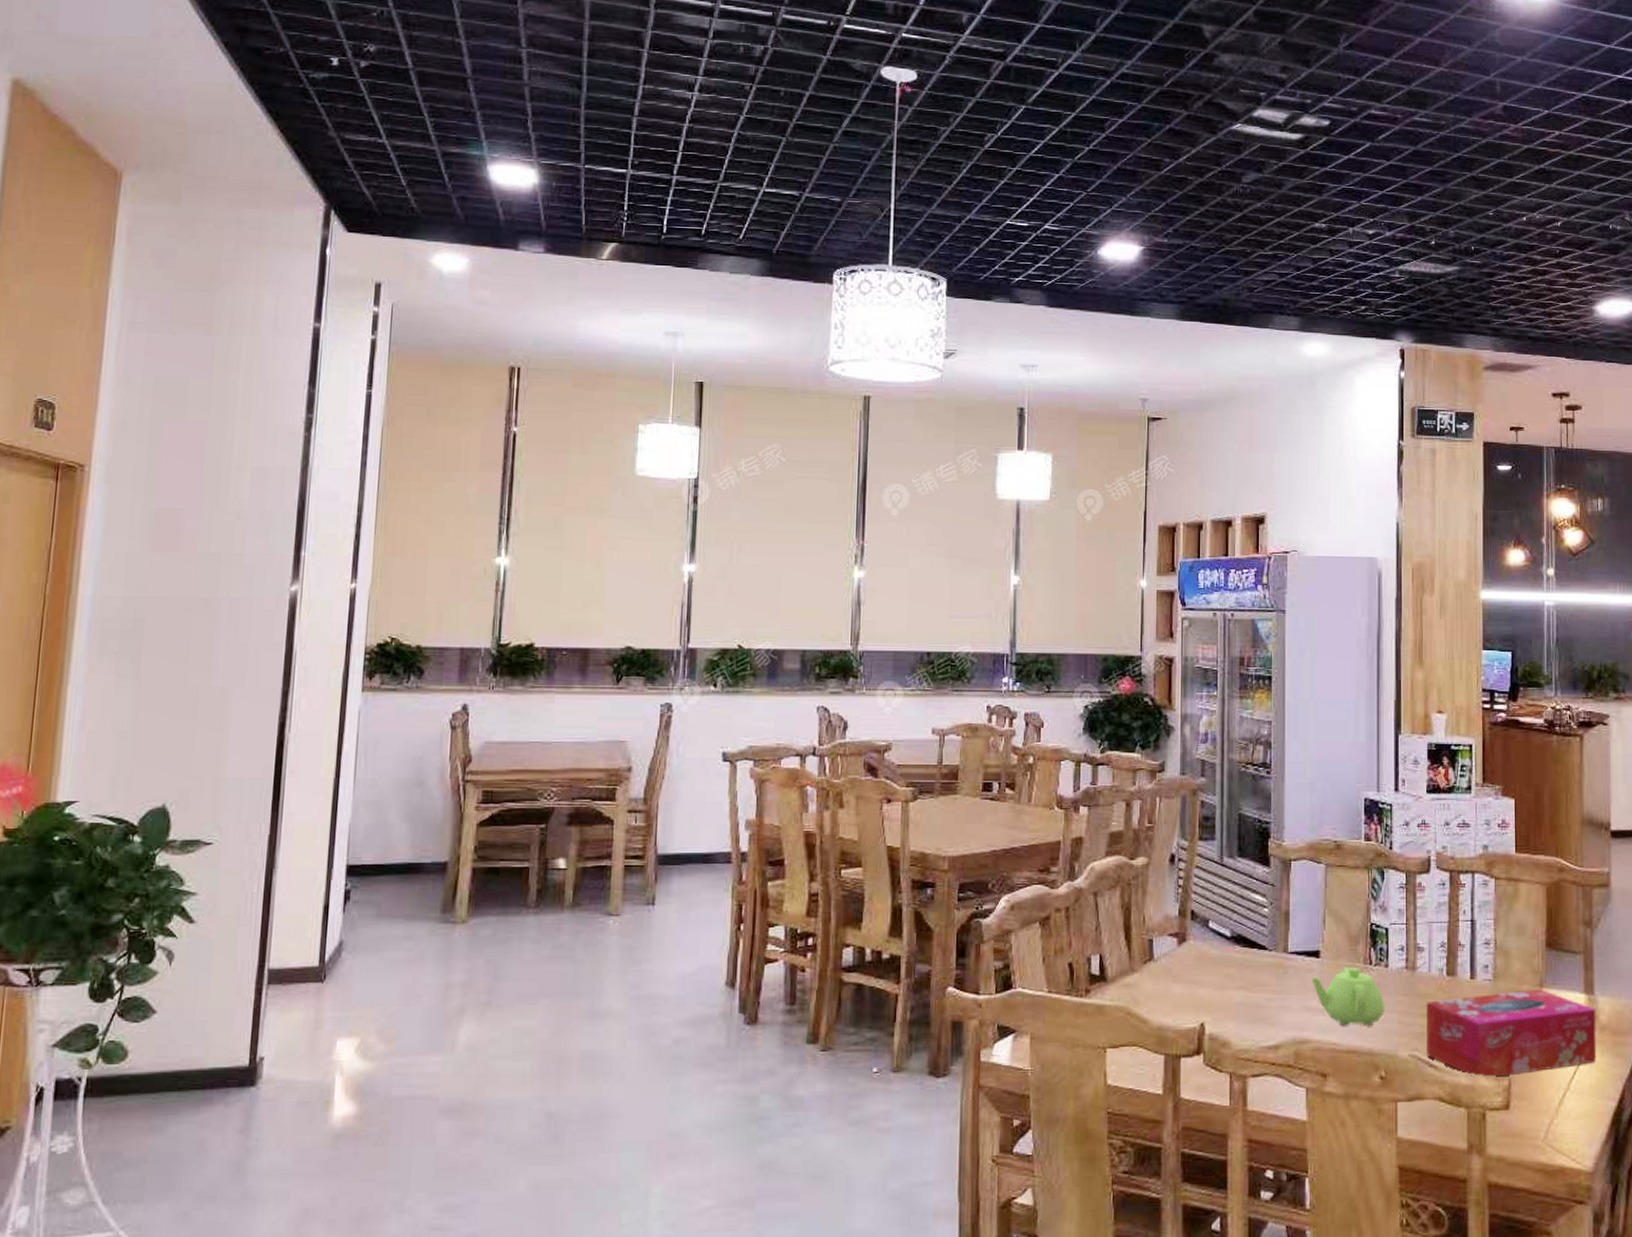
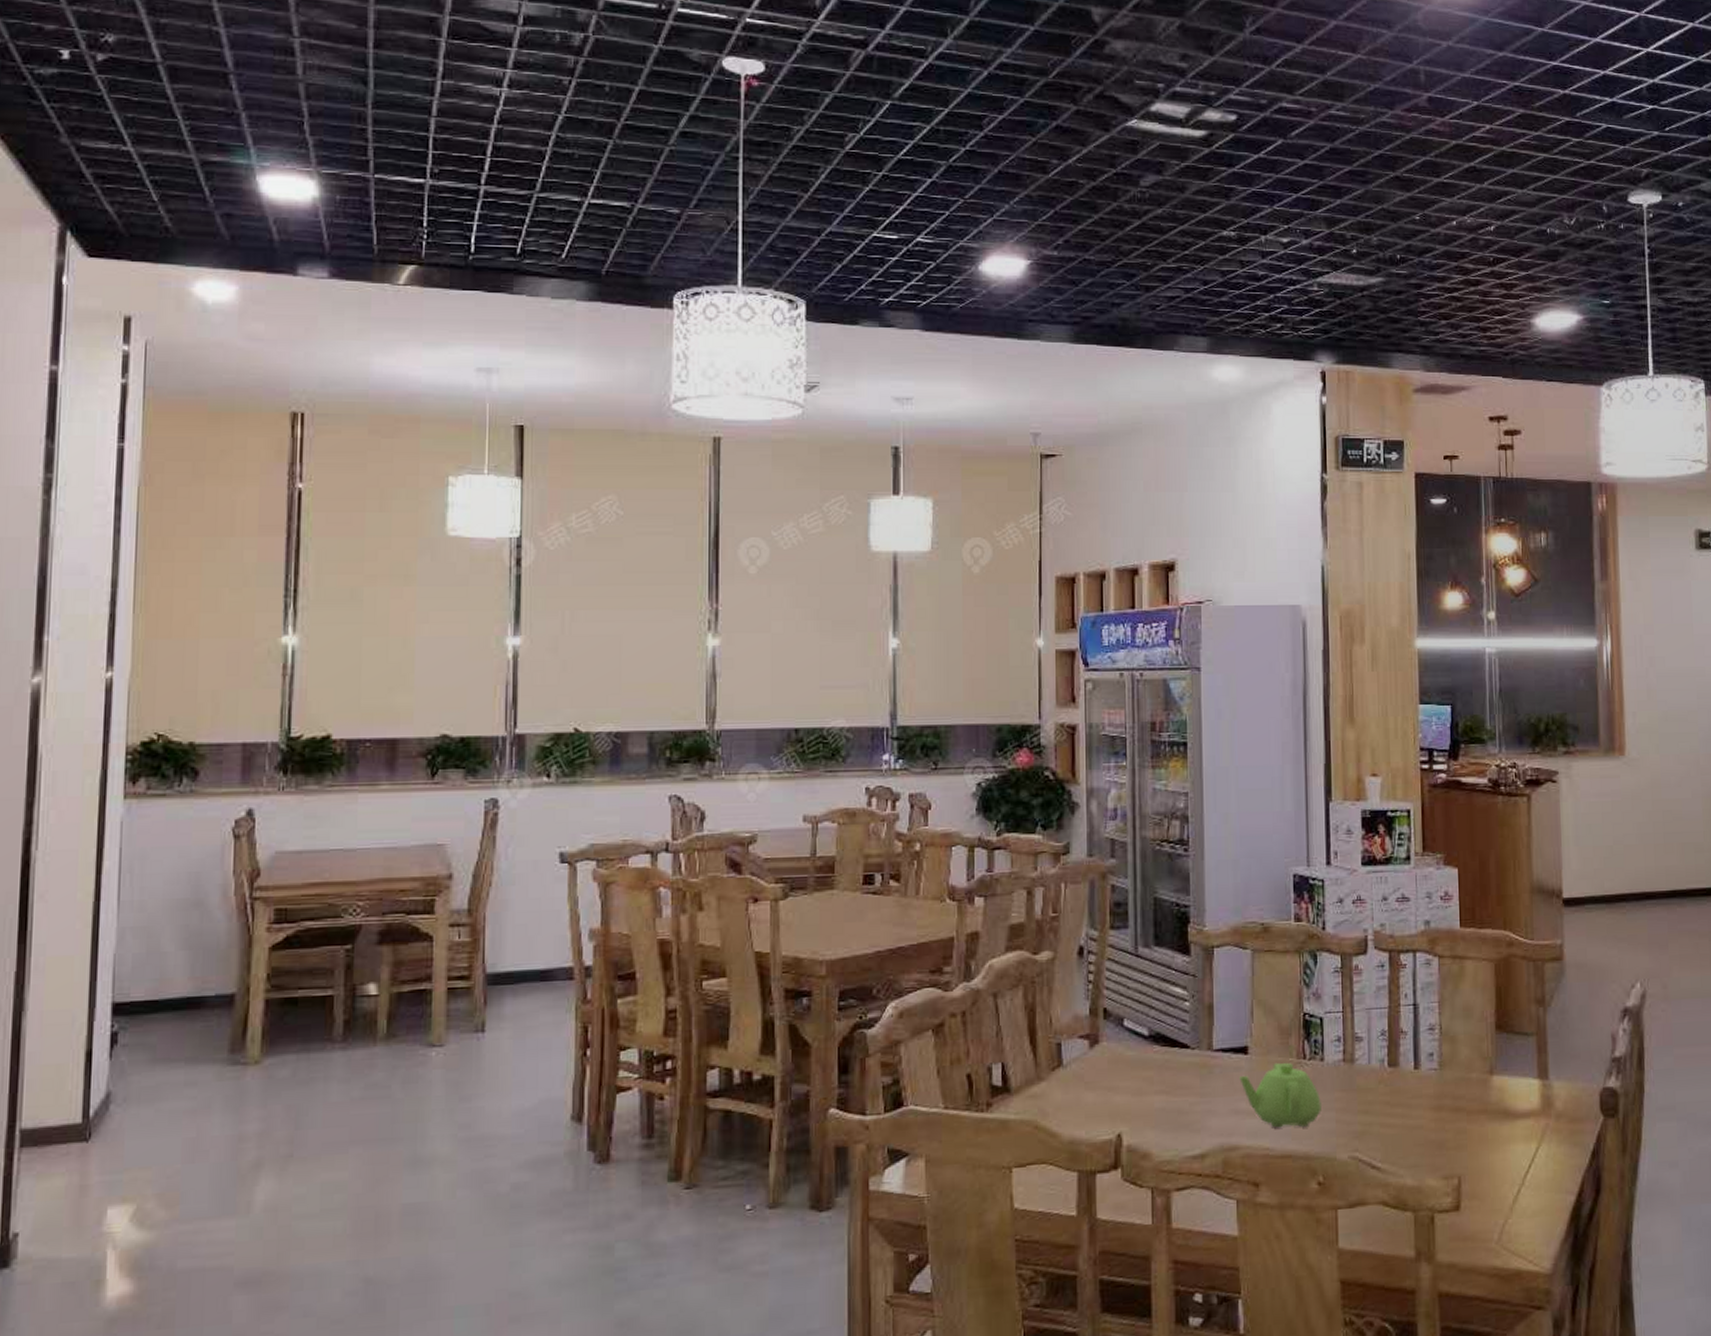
tissue box: present [1425,988,1597,1079] -> none [1366,1076,1553,1178]

